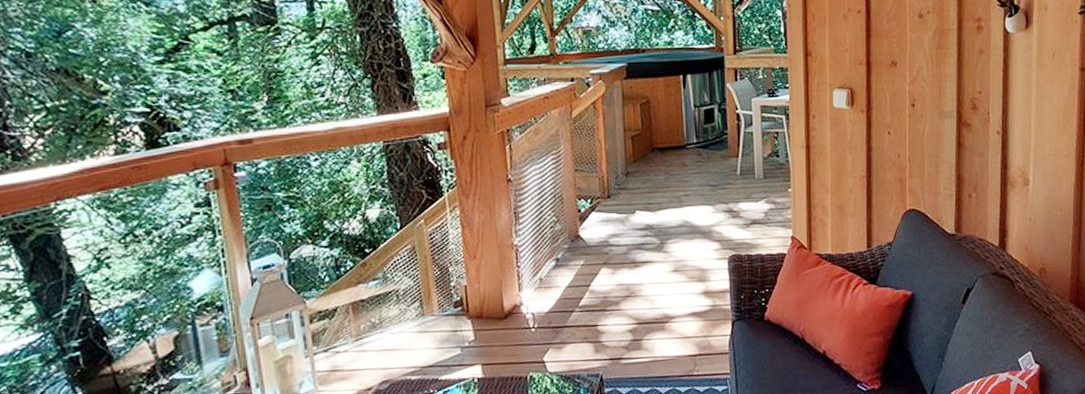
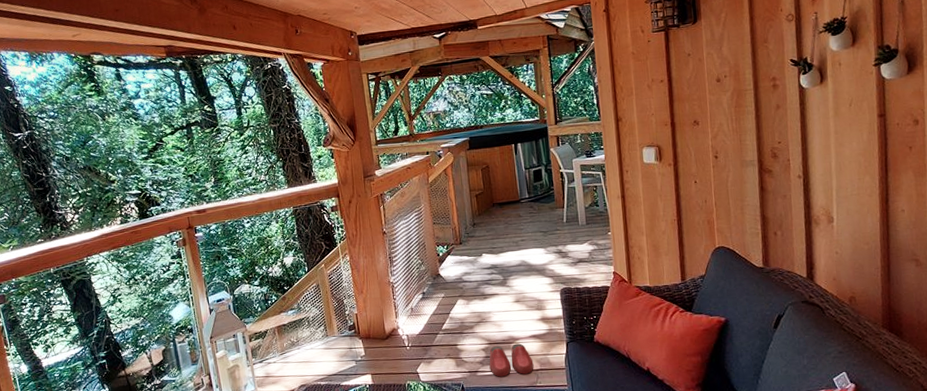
slippers: none [636,323,691,365] -> present [489,343,534,377]

